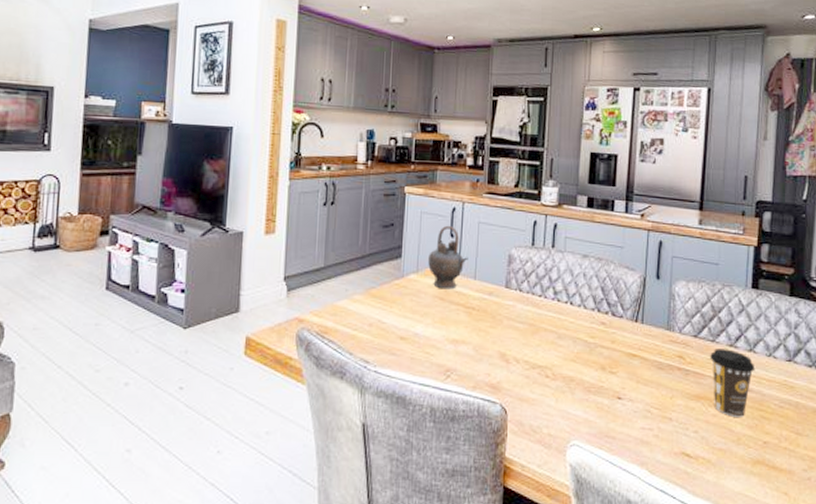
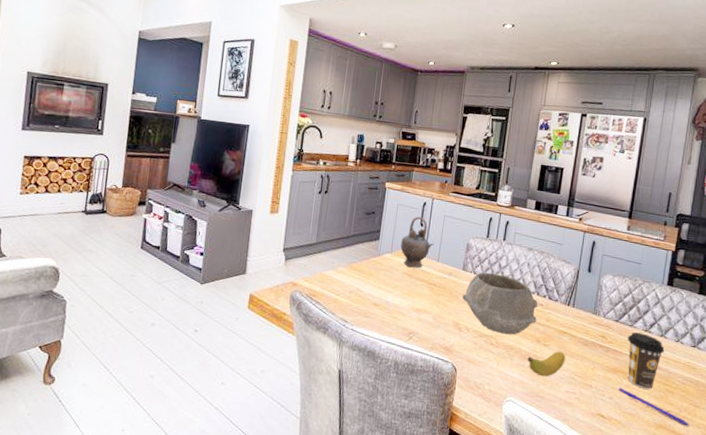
bowl: none [508,288,600,364] -> present [462,272,538,335]
banana: none [592,379,638,412] -> present [527,351,566,377]
pen: none [703,418,794,459] -> present [618,387,691,427]

